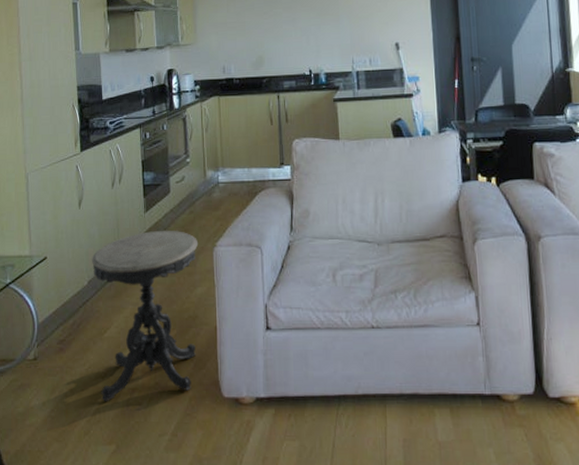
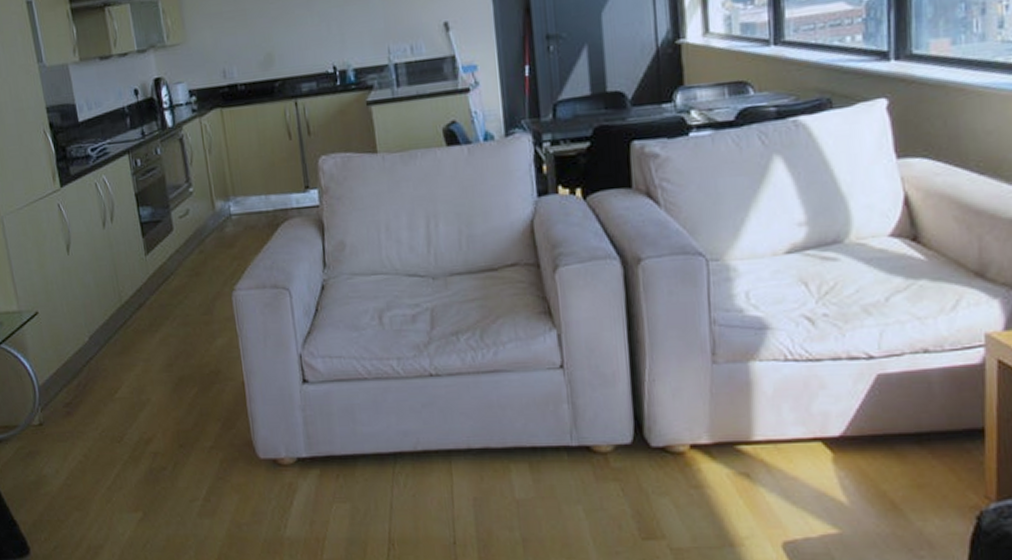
side table: present [91,230,199,401] -> none [89,274,224,467]

